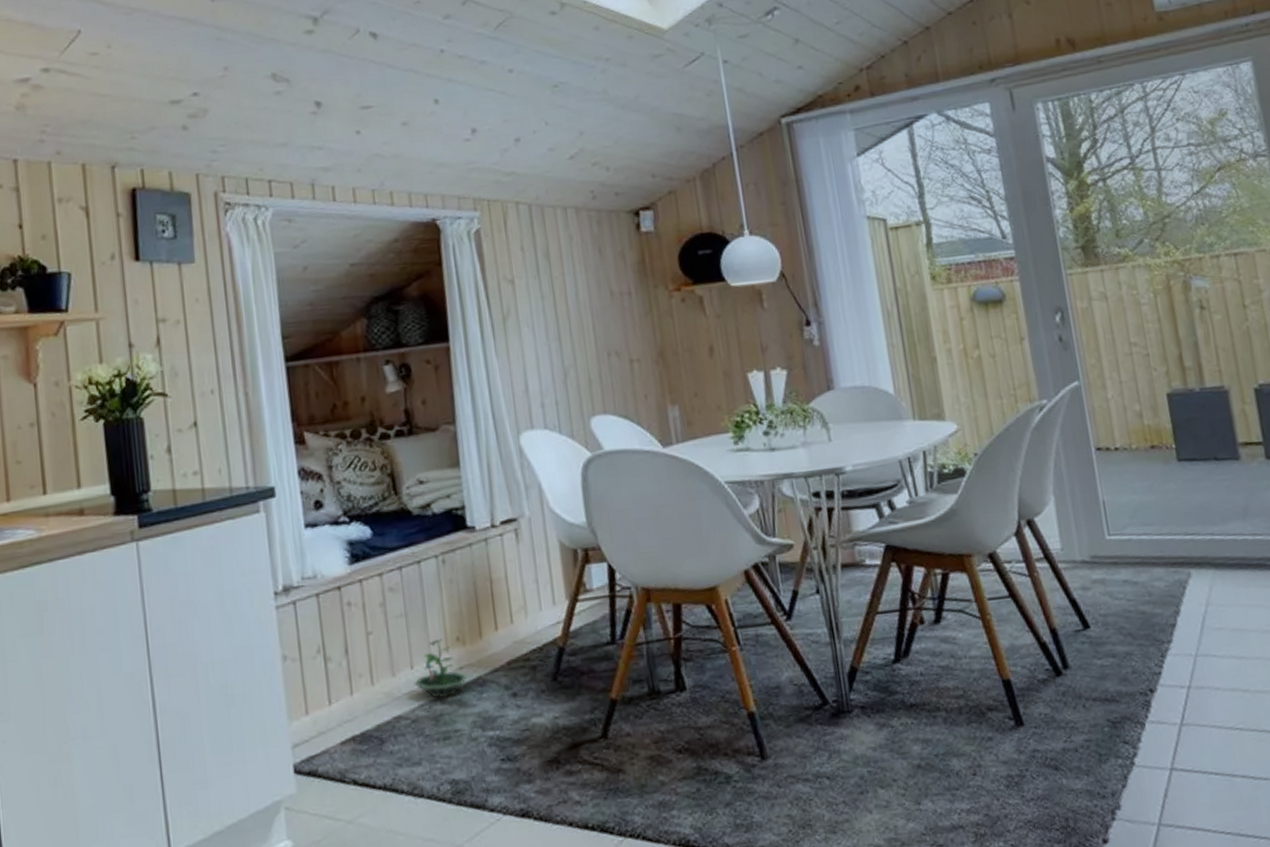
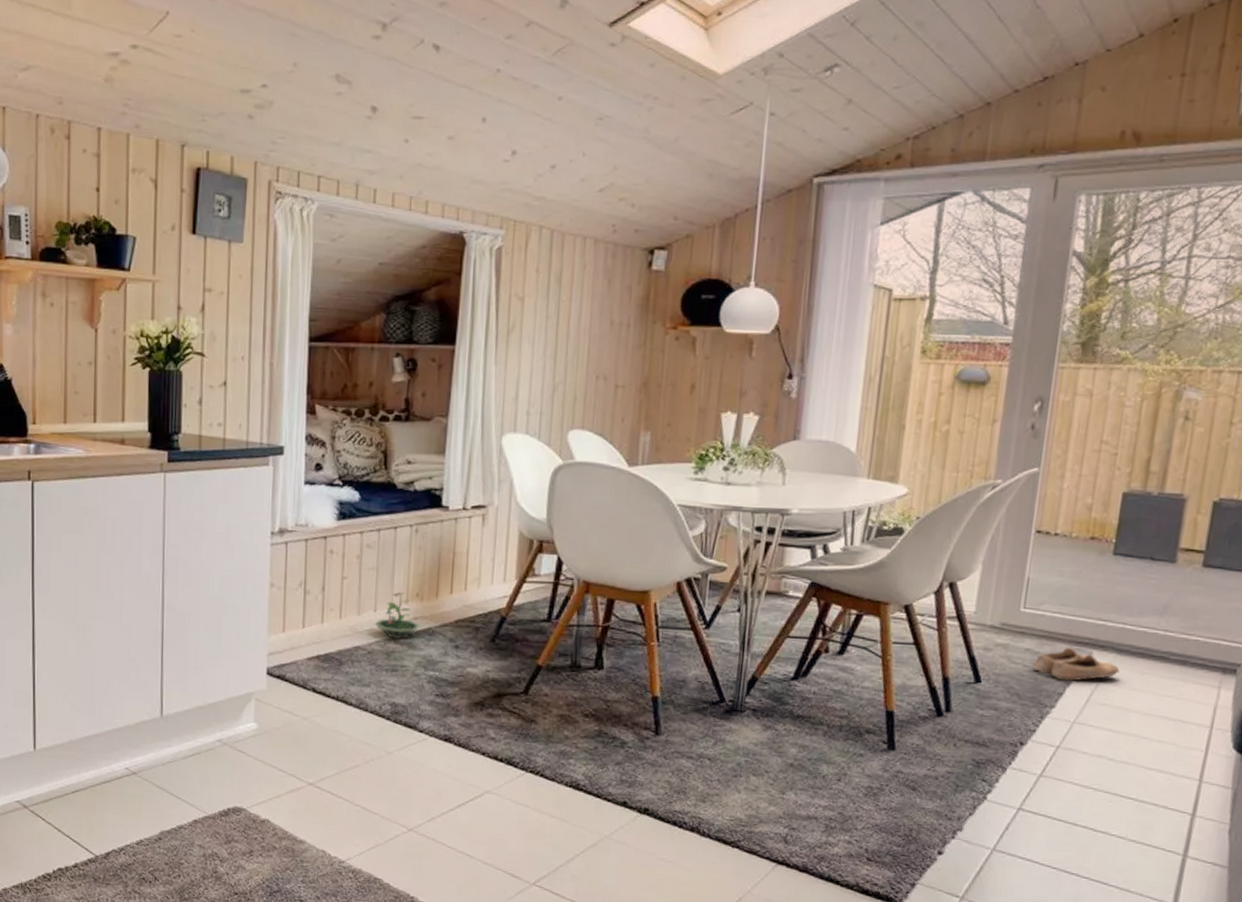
shoe: none [1136,570,1224,610] -> present [1033,647,1120,681]

